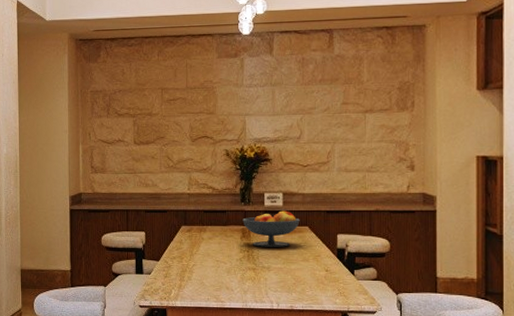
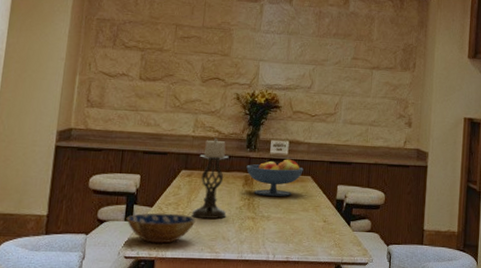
bowl: none [137,266,201,294] -> present [126,213,197,244]
candle holder: none [195,194,228,271] -> present [191,137,228,220]

